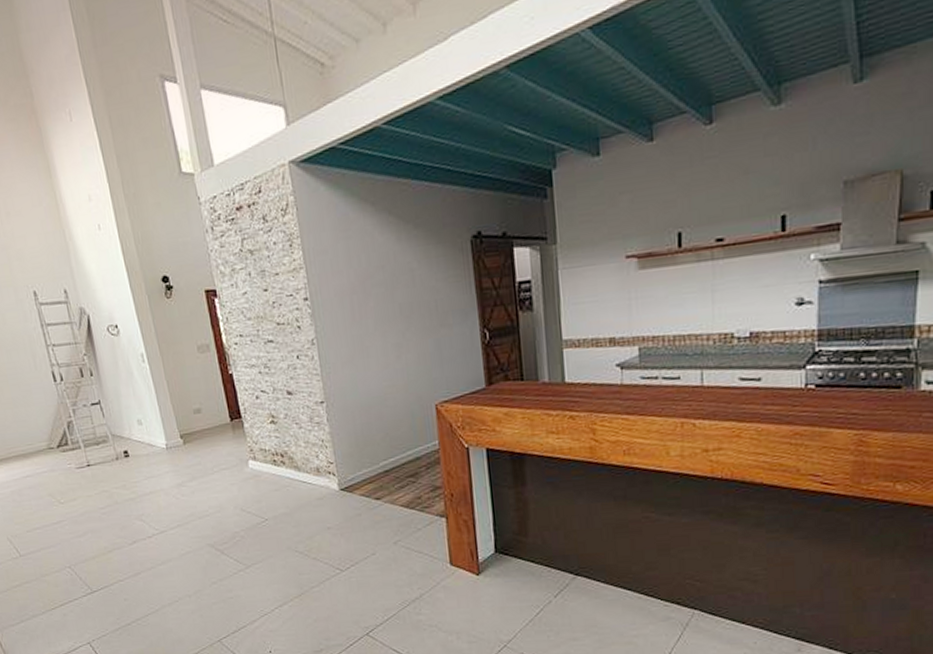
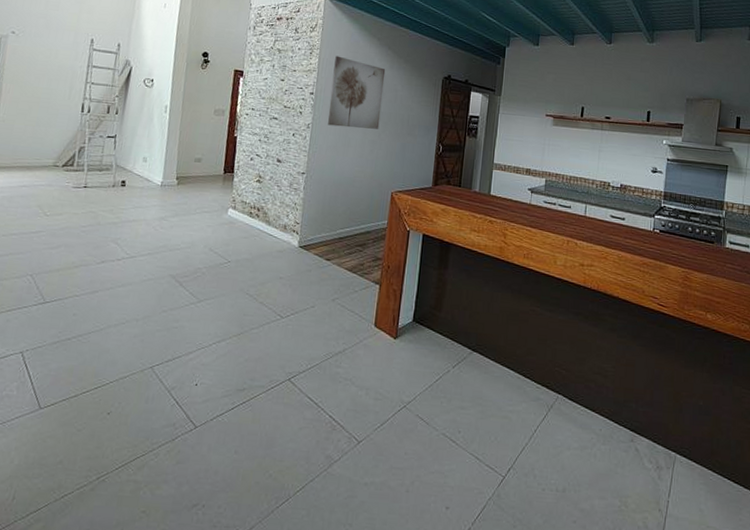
wall art: none [322,240,401,336] -> present [328,56,386,129]

